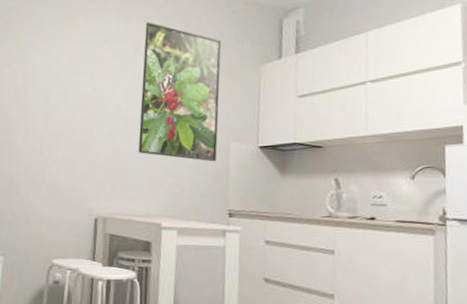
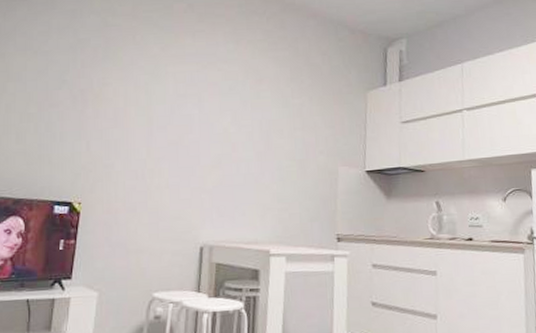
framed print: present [138,22,222,162] -> none [246,45,330,187]

